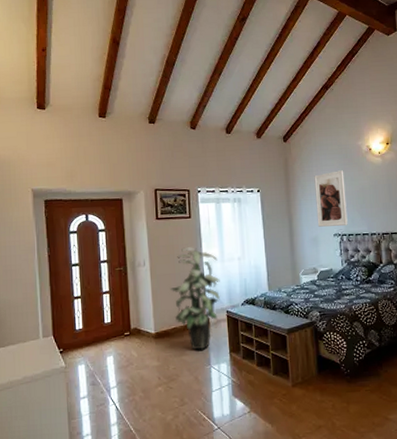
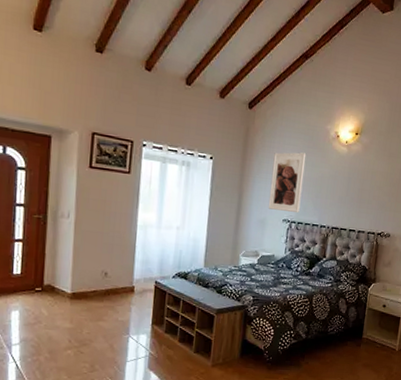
indoor plant: present [169,247,220,350] -> none [94,205,154,318]

